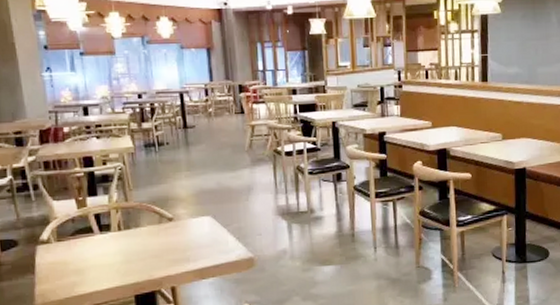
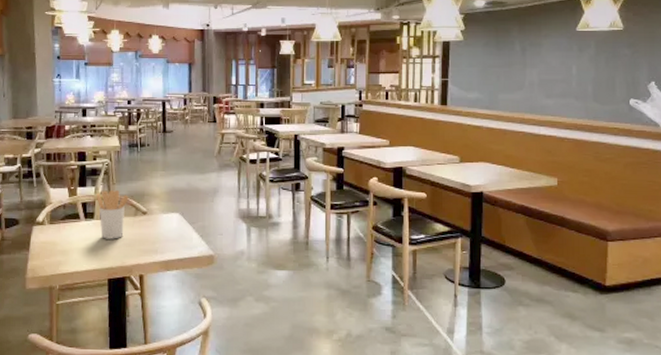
utensil holder: none [111,197,150,252] -> present [97,190,129,239]

